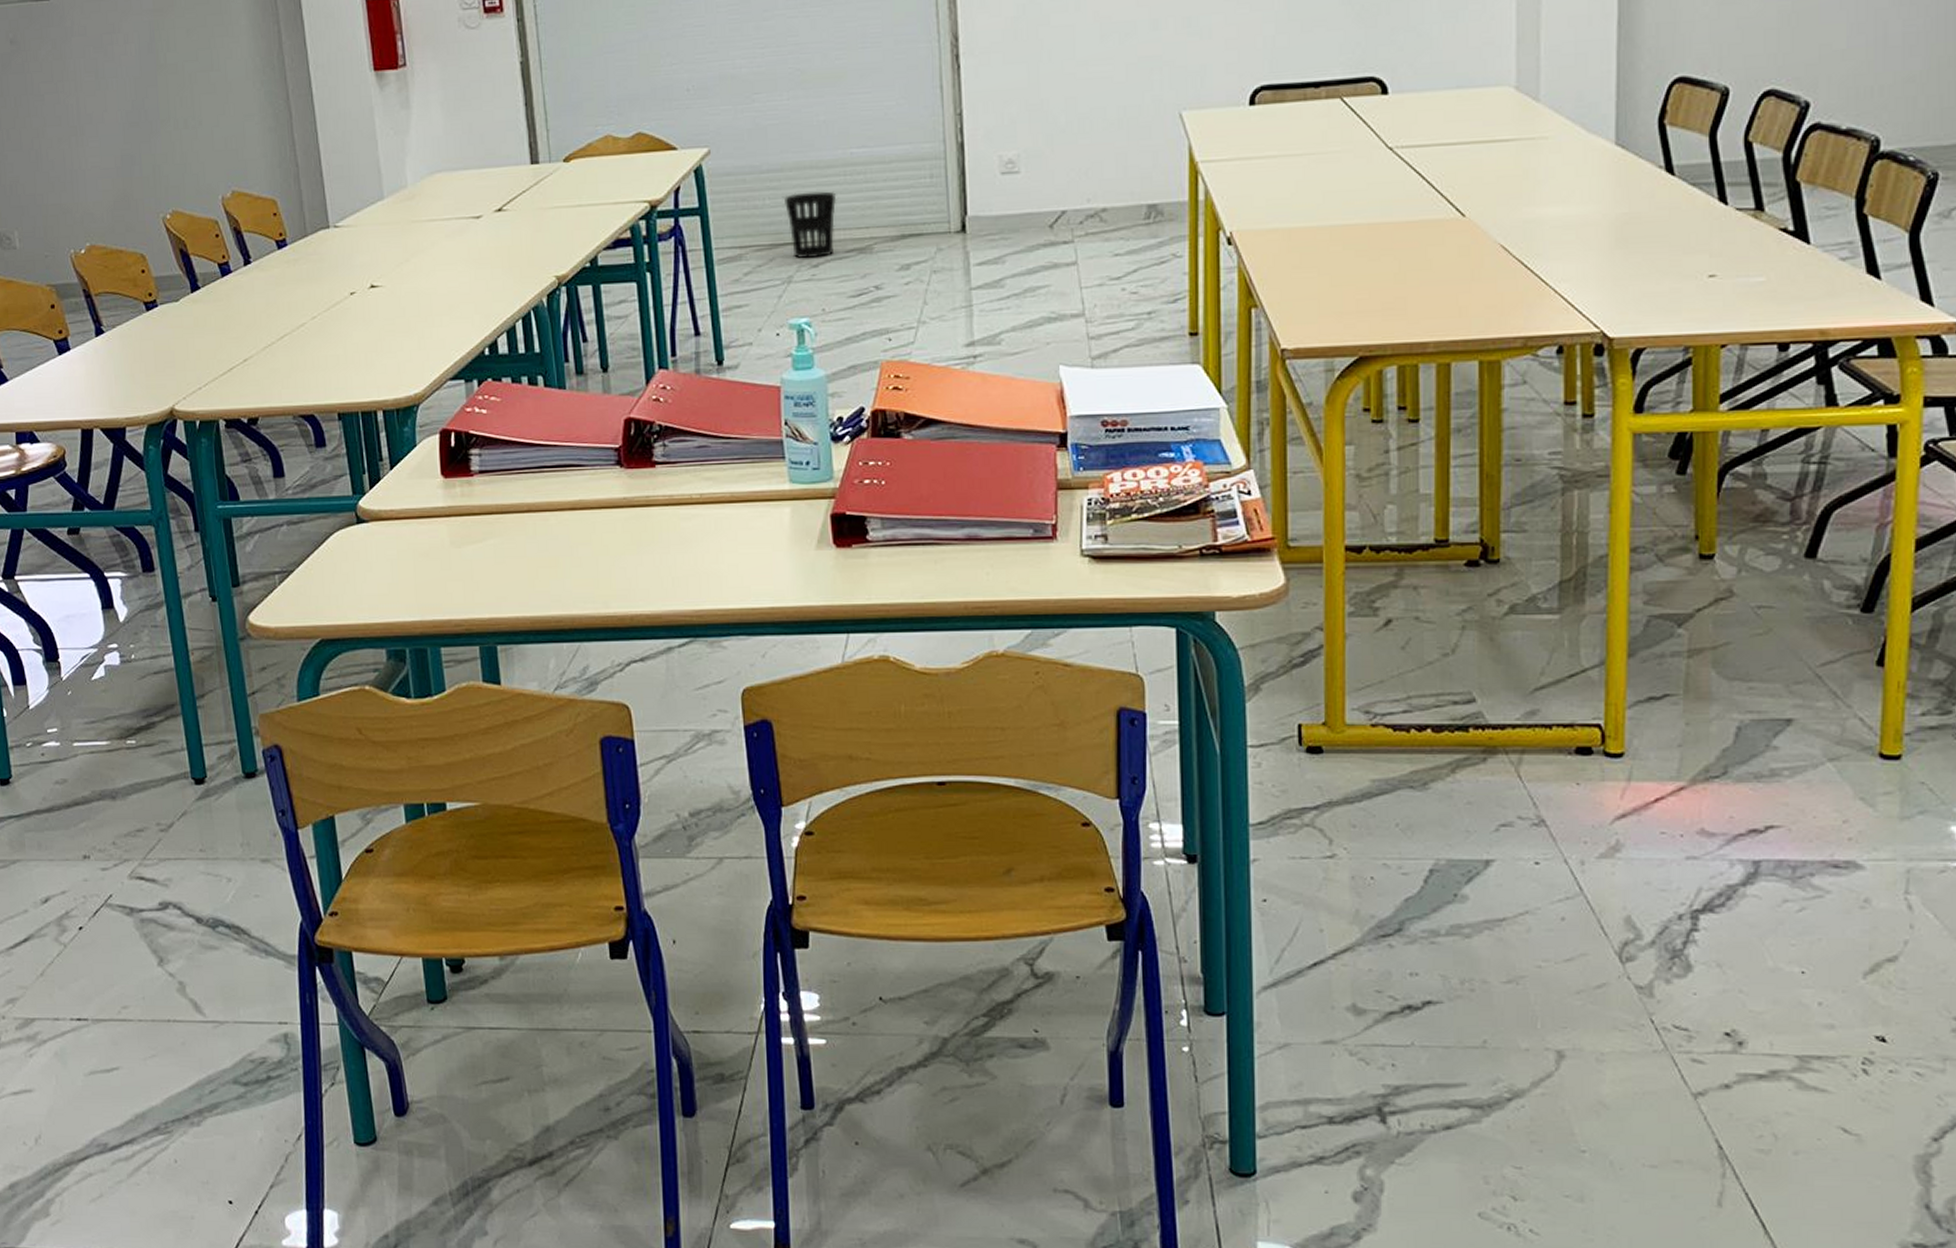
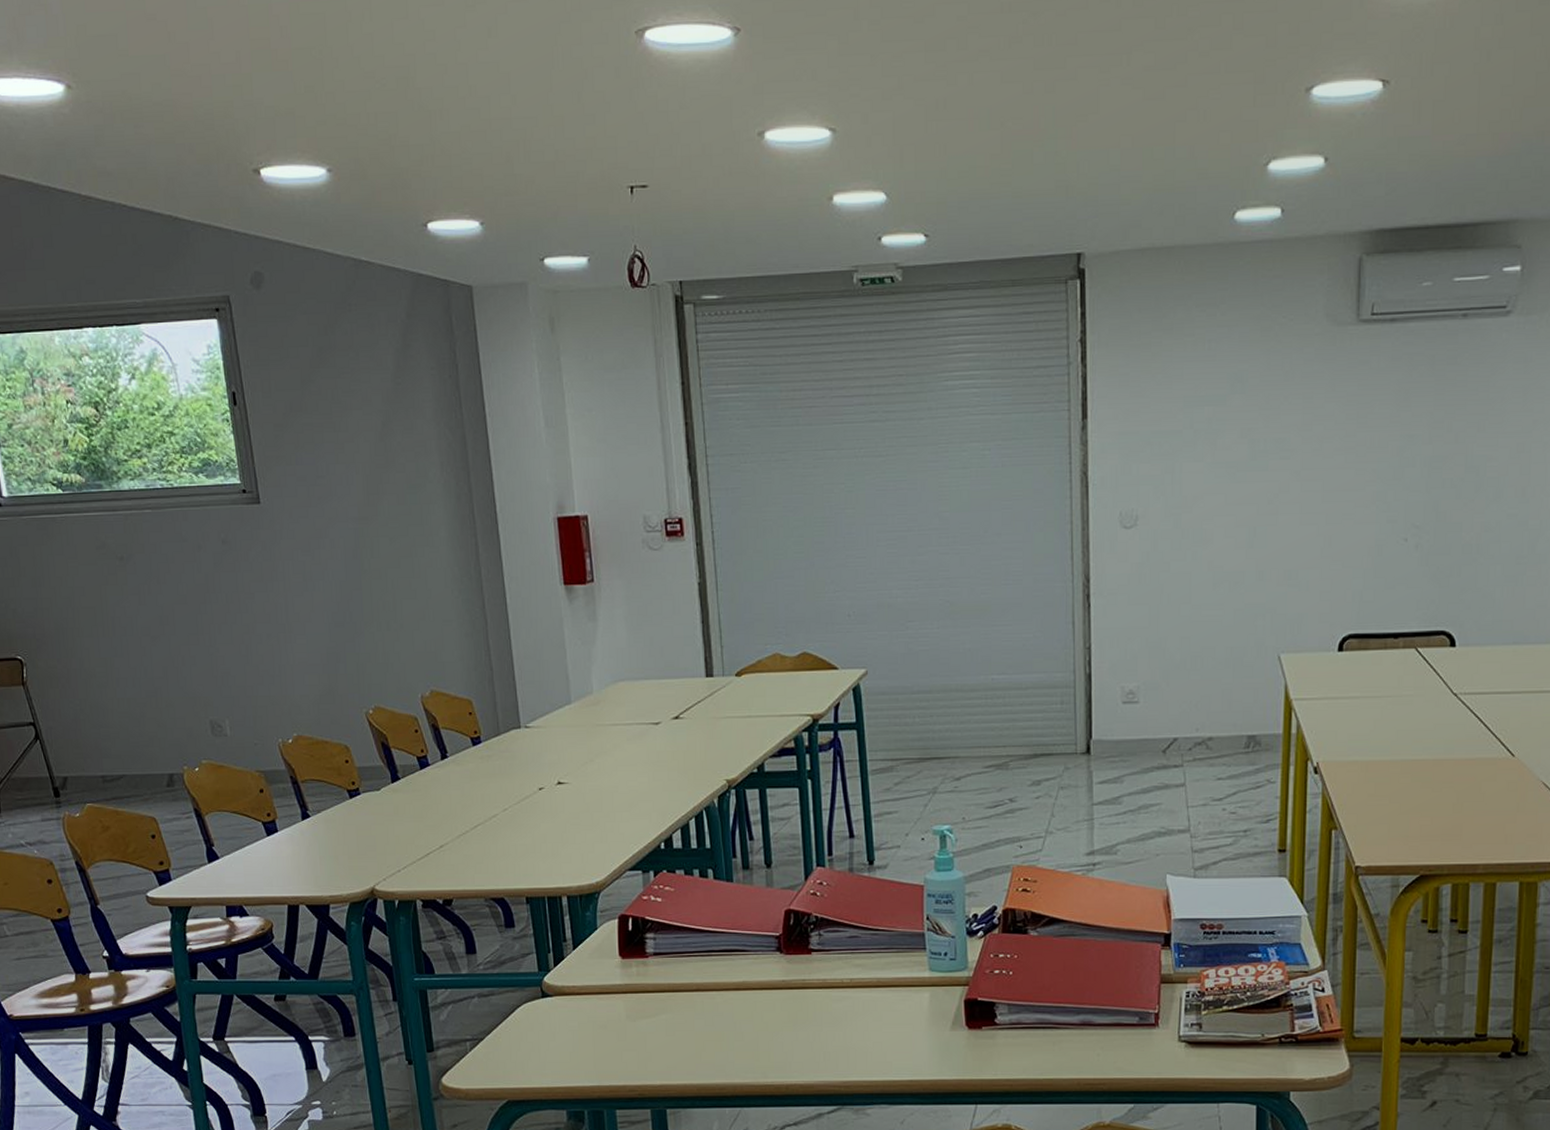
wastebasket: present [783,191,837,259] -> none [931,712,979,773]

